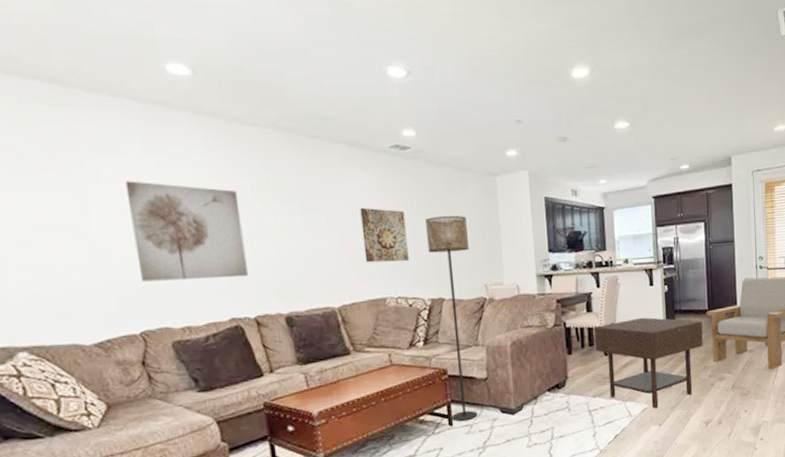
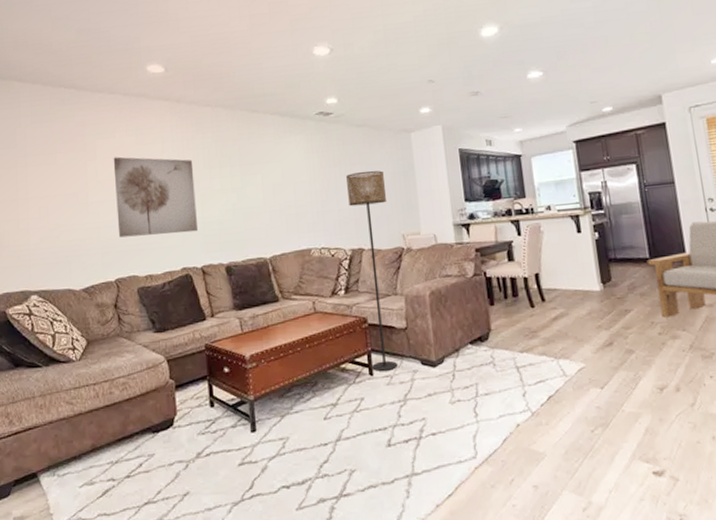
wall art: present [360,207,409,263] -> none [289,167,331,217]
side table: present [593,317,703,408] -> none [516,266,648,368]

